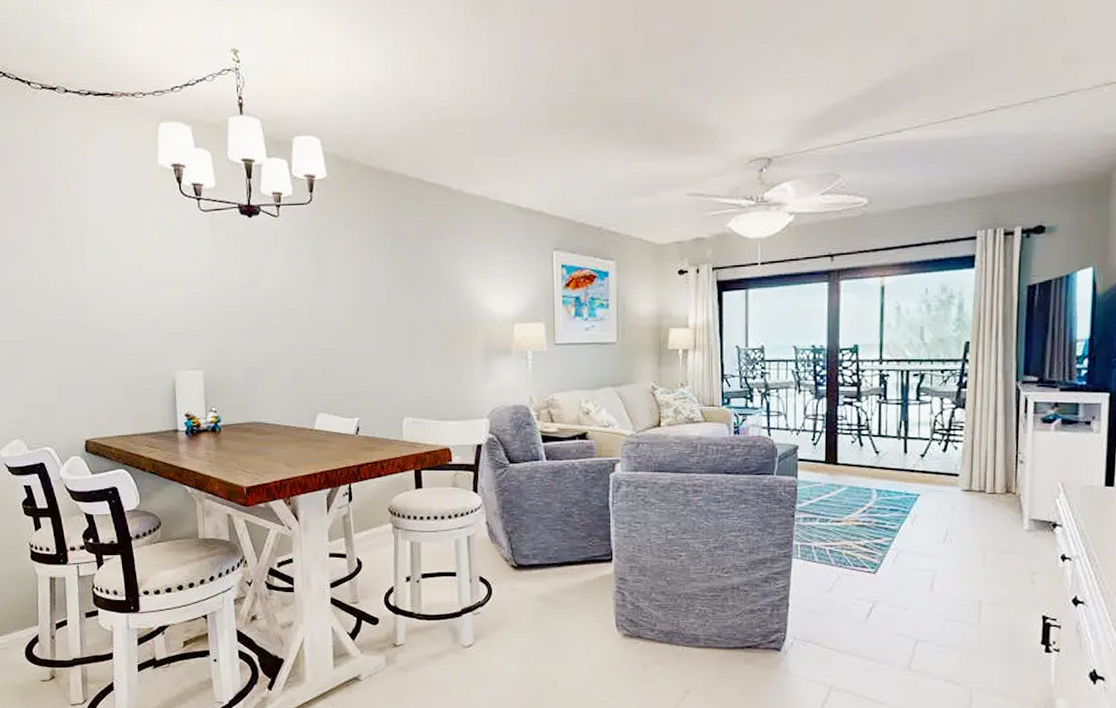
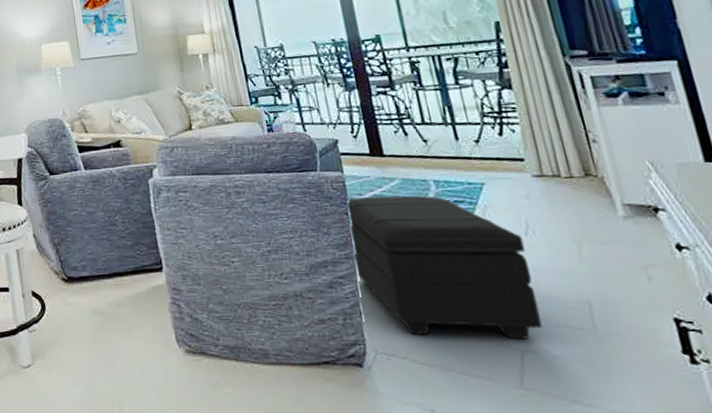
footstool: none [790,502,940,630] -> present [346,195,543,340]

